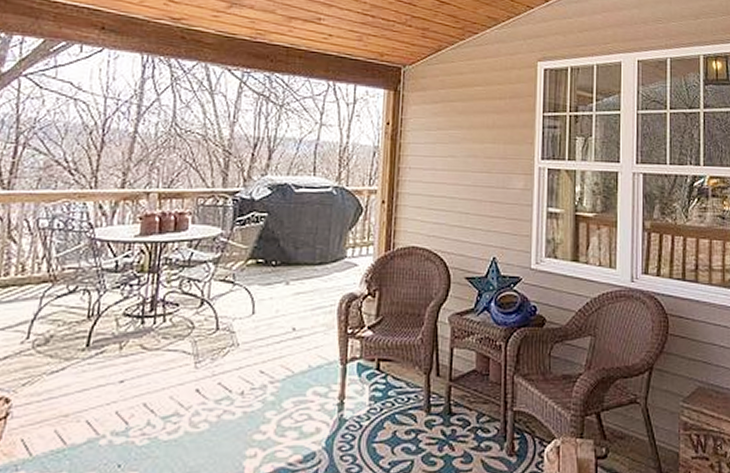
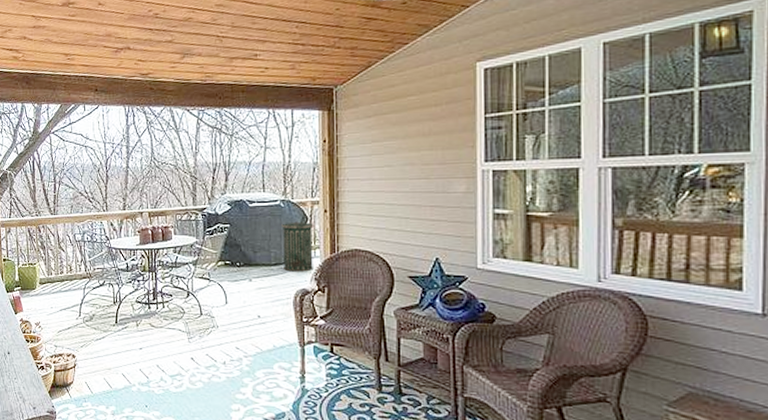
trash can: none [330,212,369,273] -> present [281,221,314,272]

